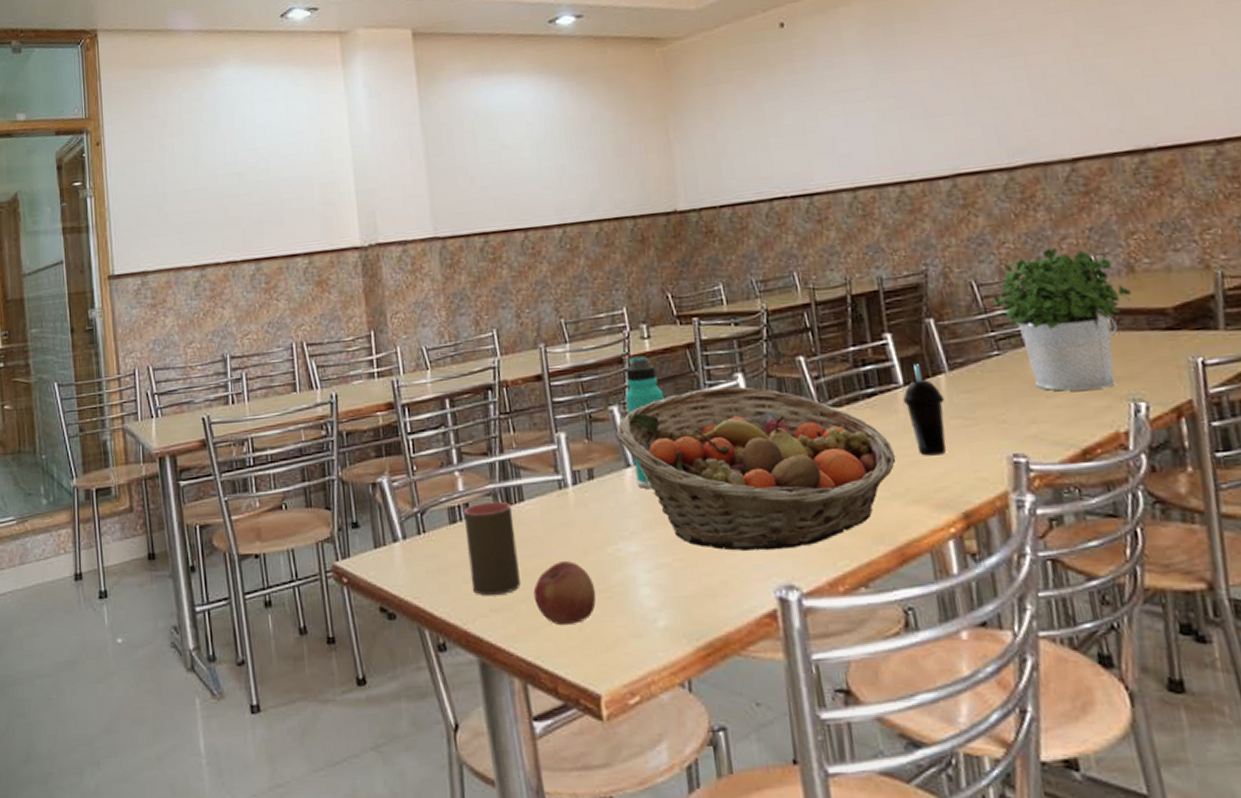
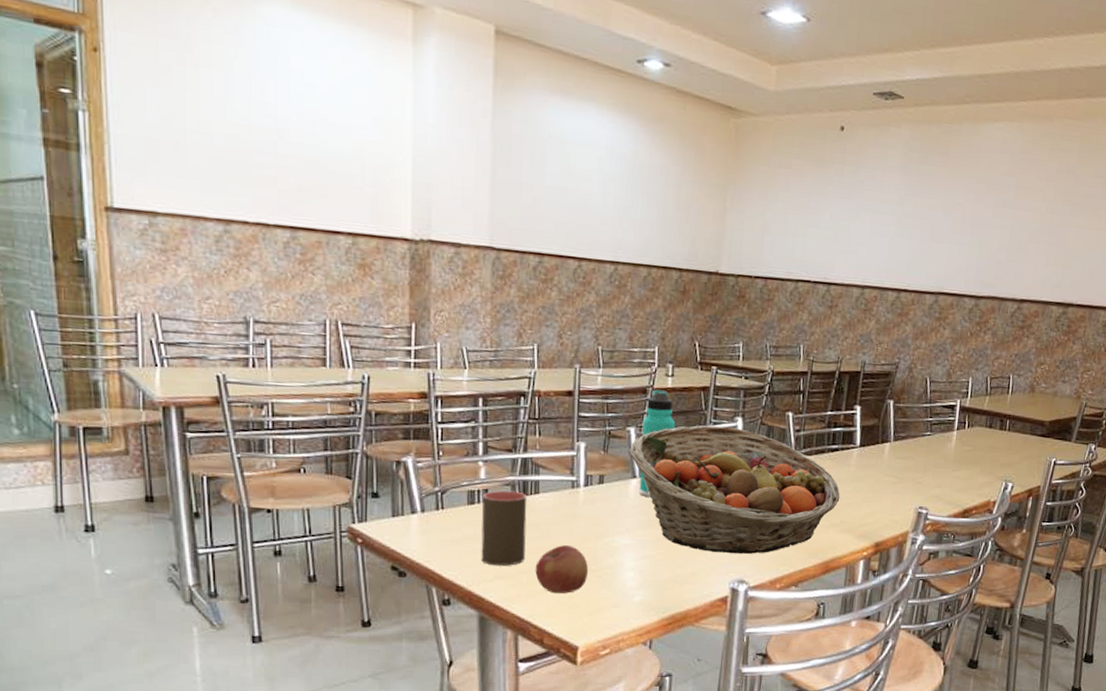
cup: present [903,364,947,456] -> none [856,432,885,501]
potted plant: present [992,248,1132,391] -> none [936,364,1028,470]

